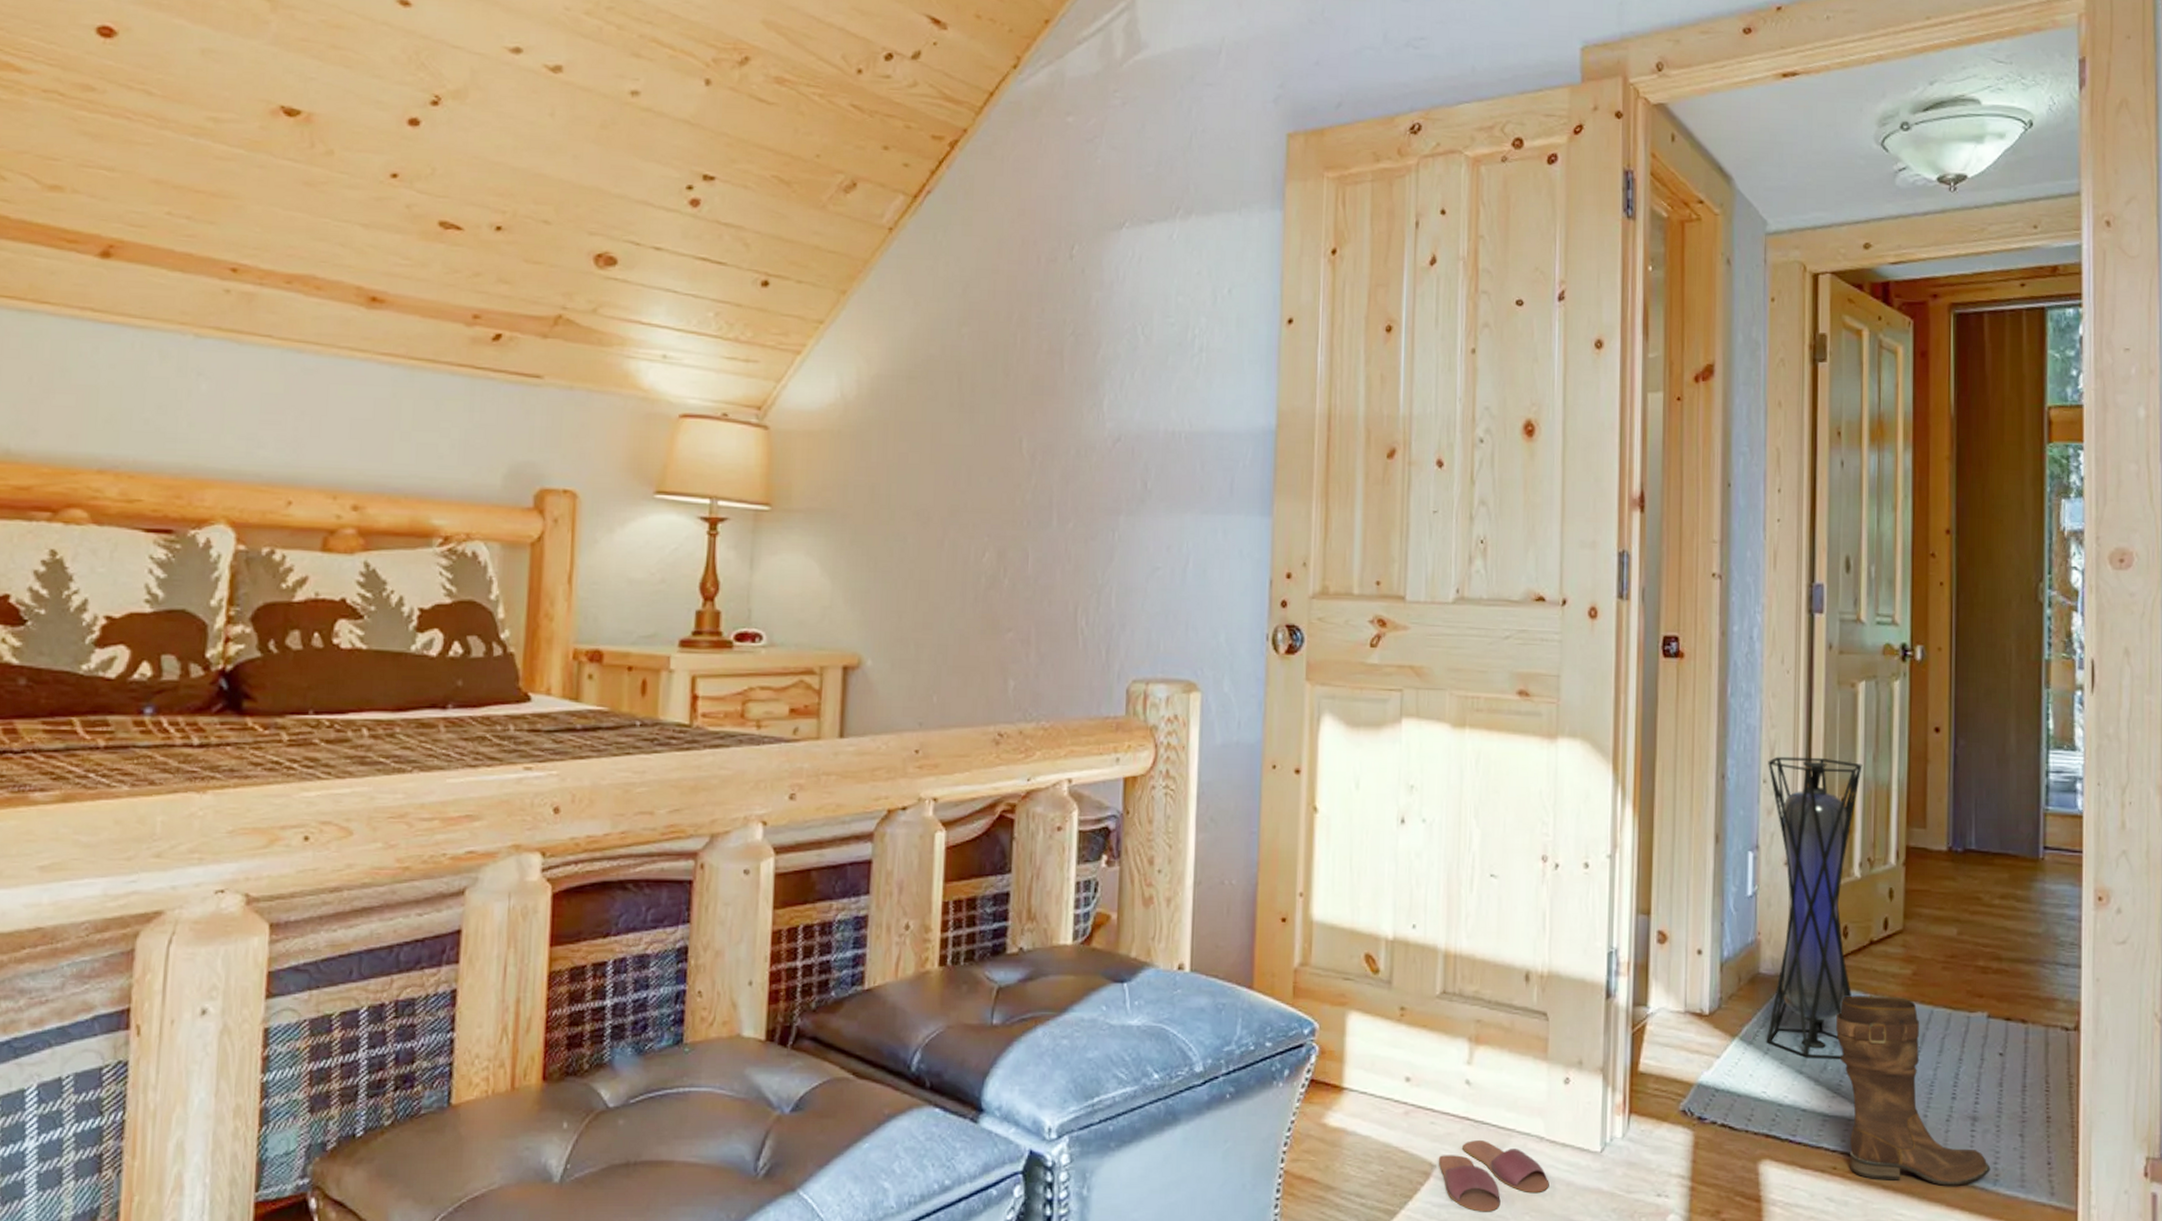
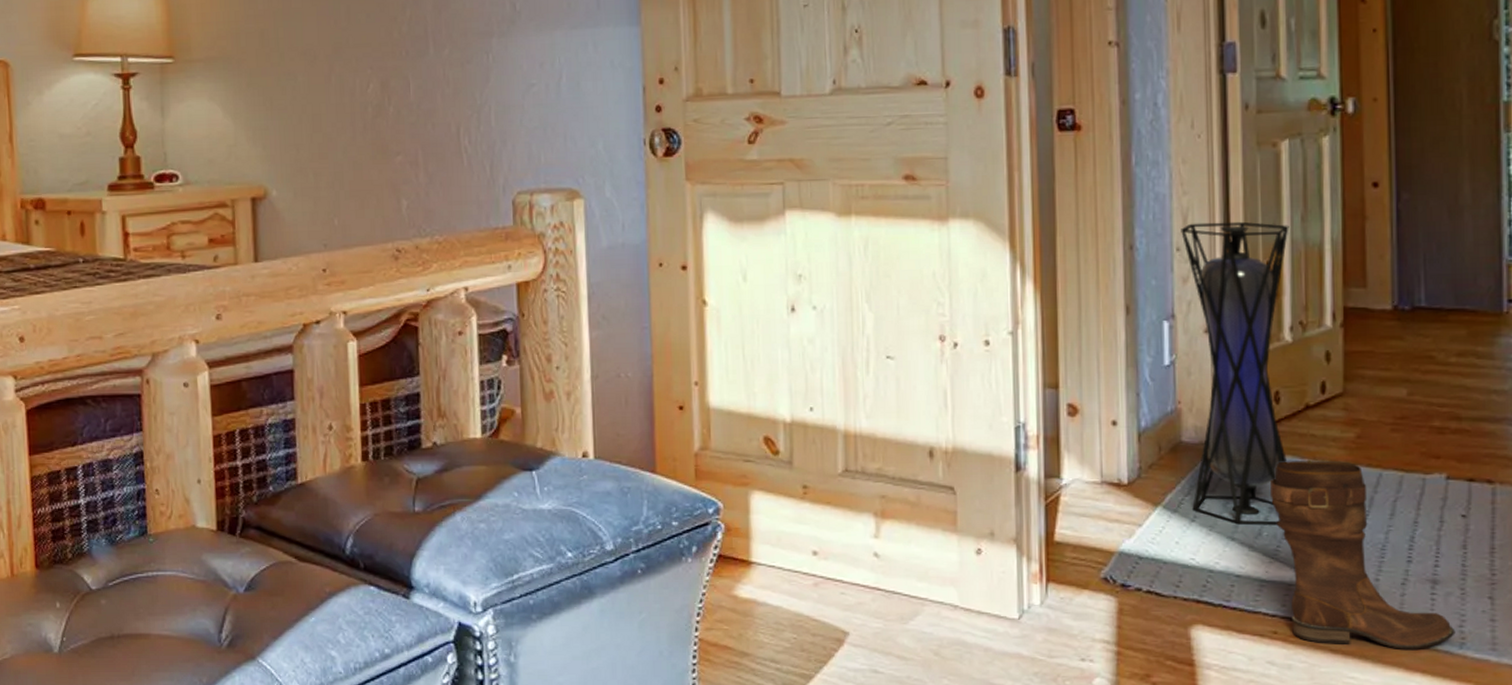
slippers: present [1438,1139,1549,1213] -> none [850,608,966,677]

